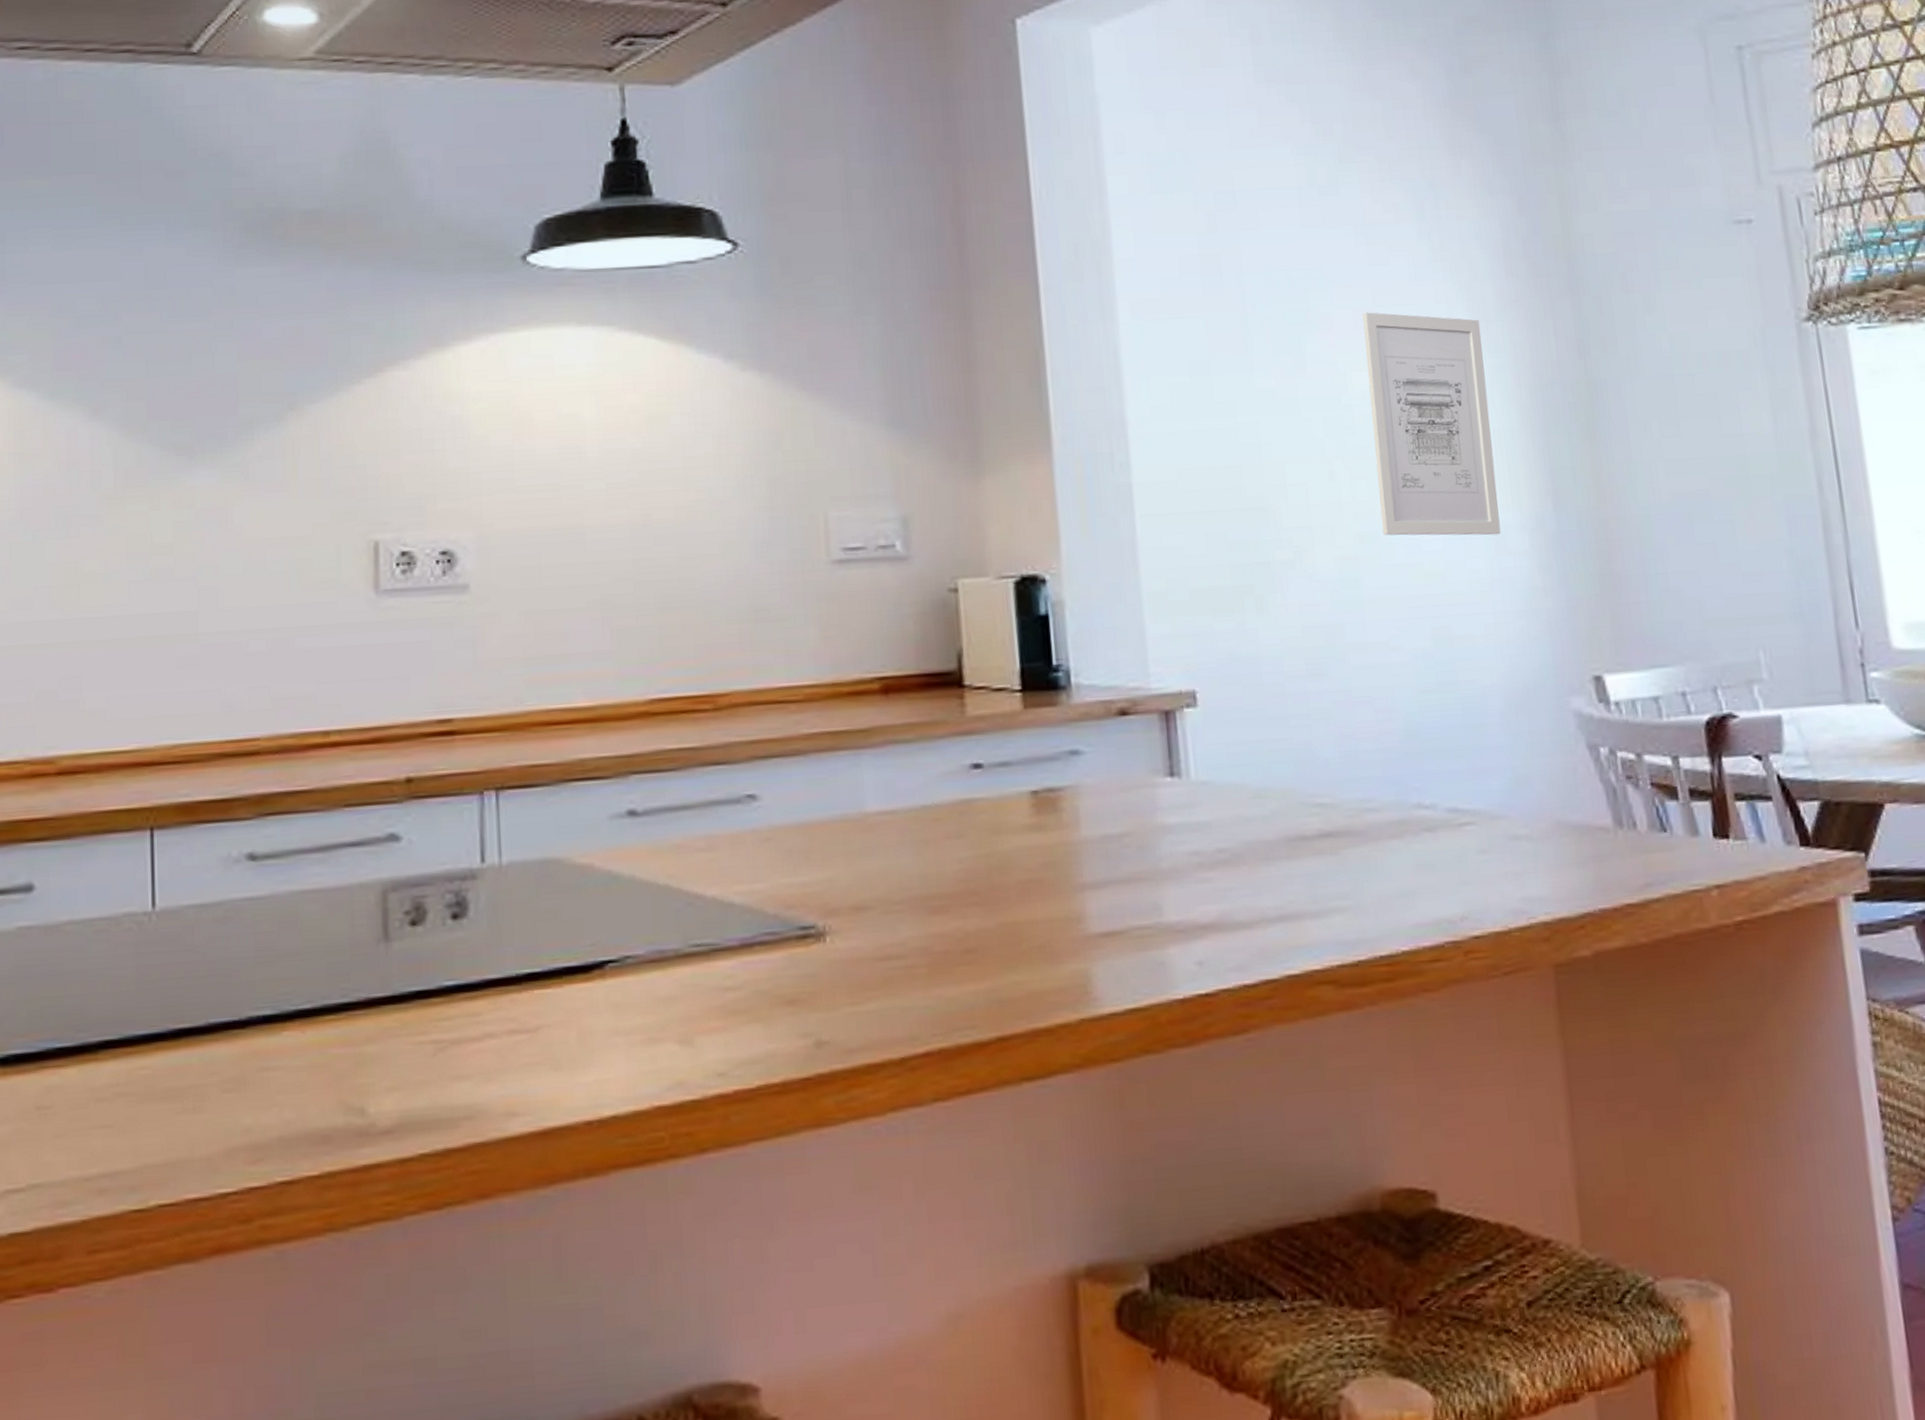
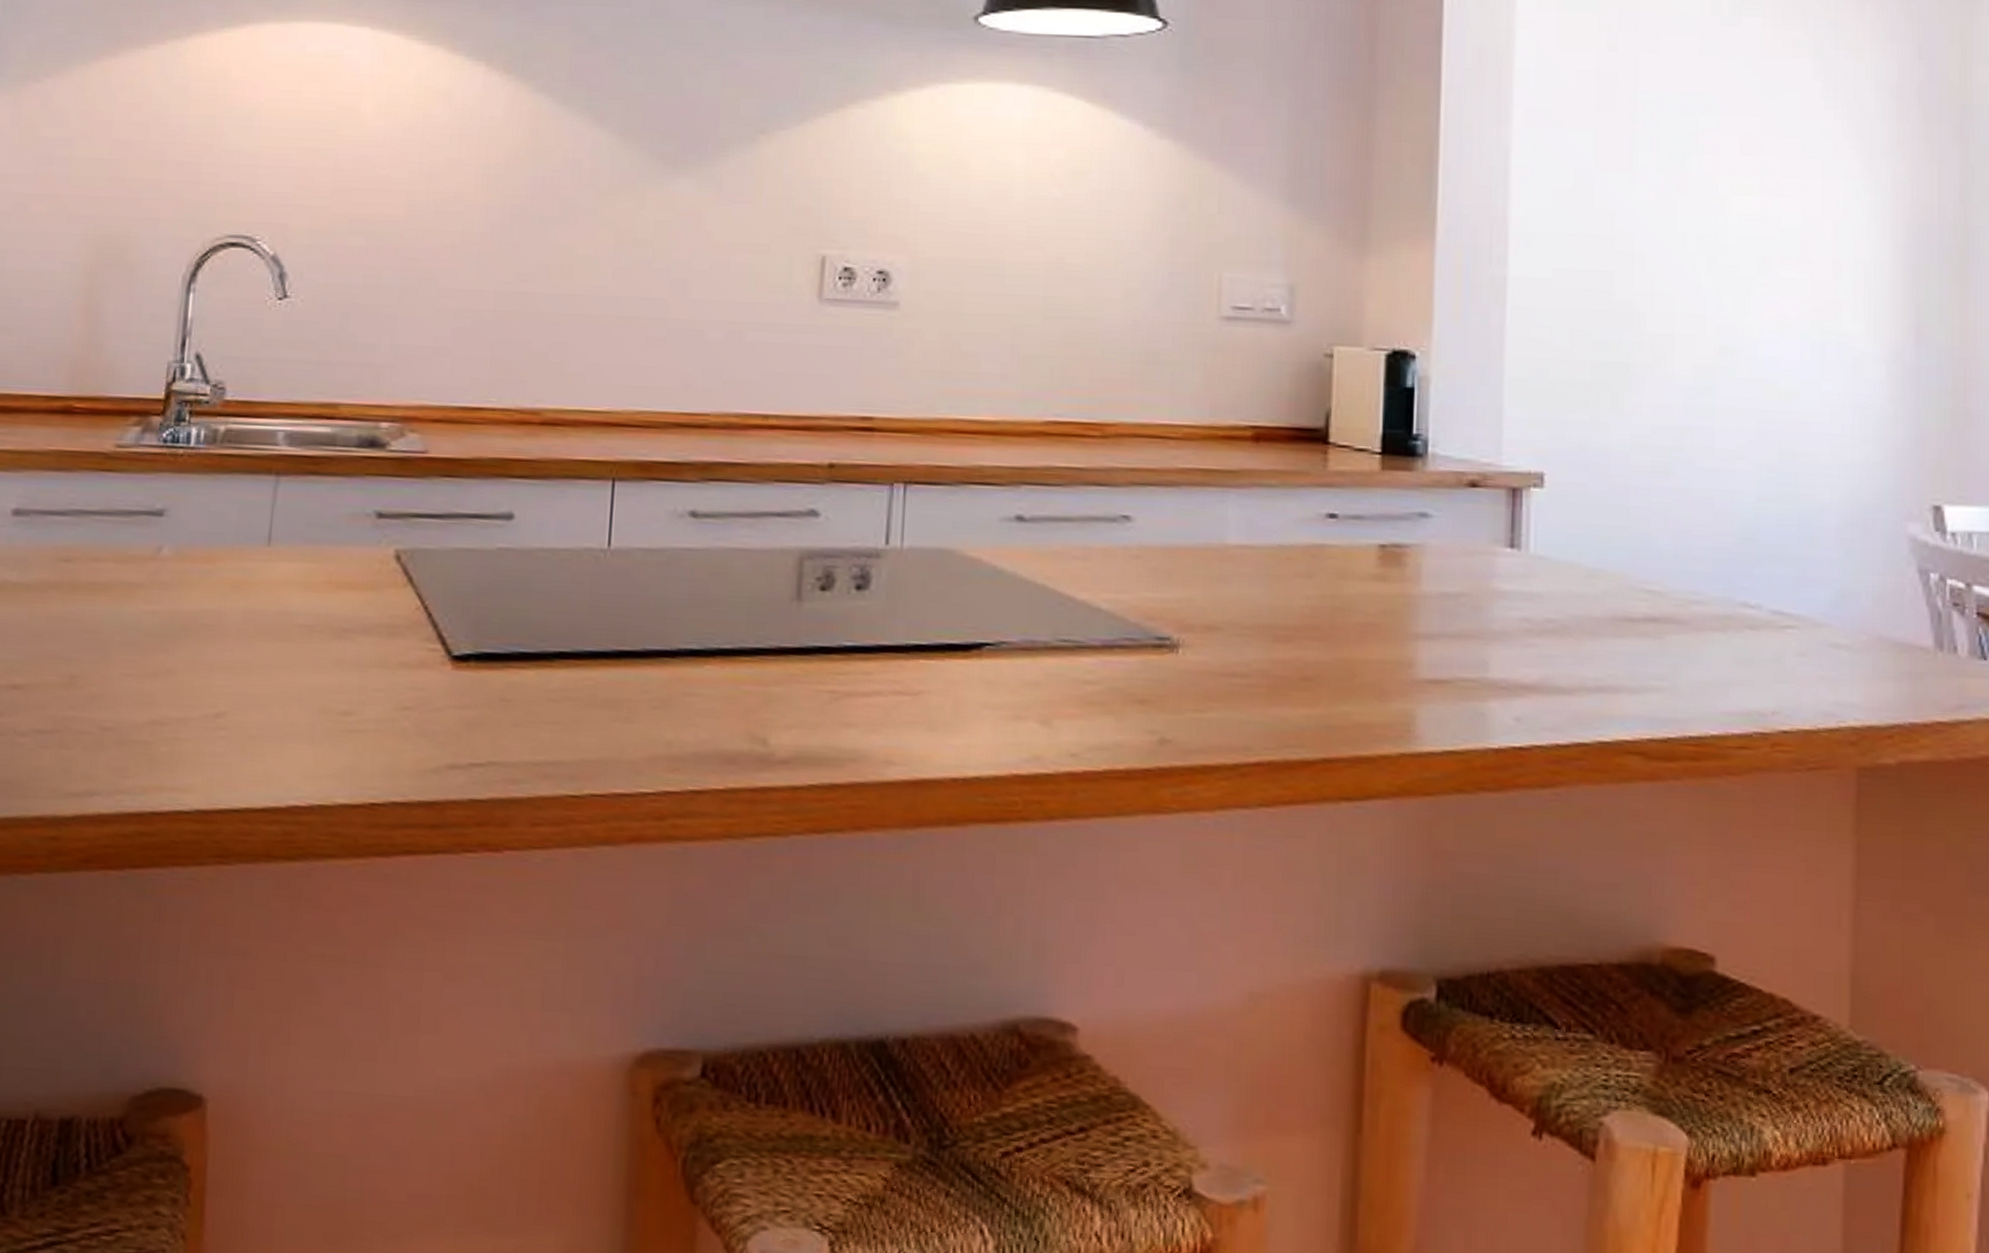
wall art: present [1362,312,1501,536] -> none [1742,140,1865,363]

